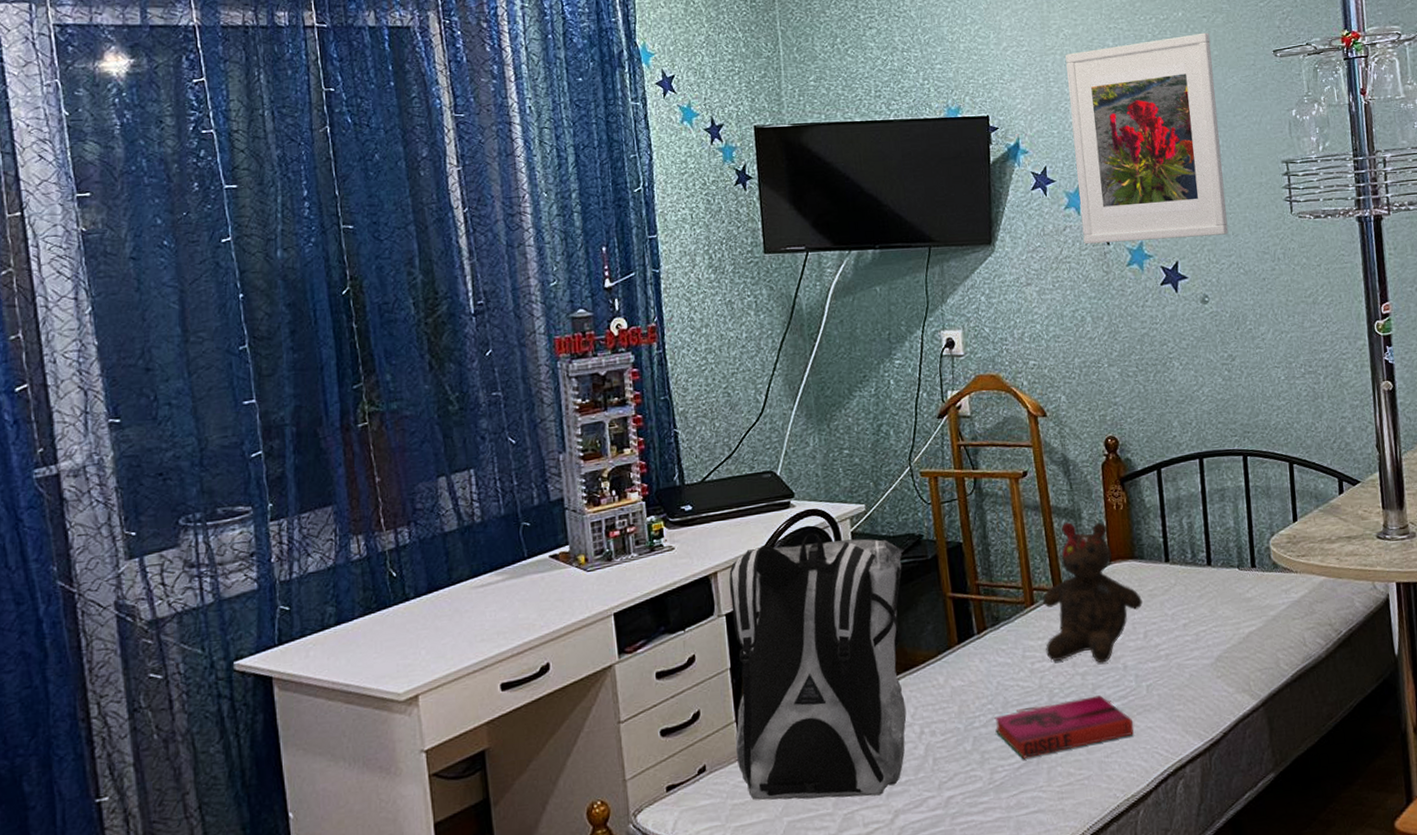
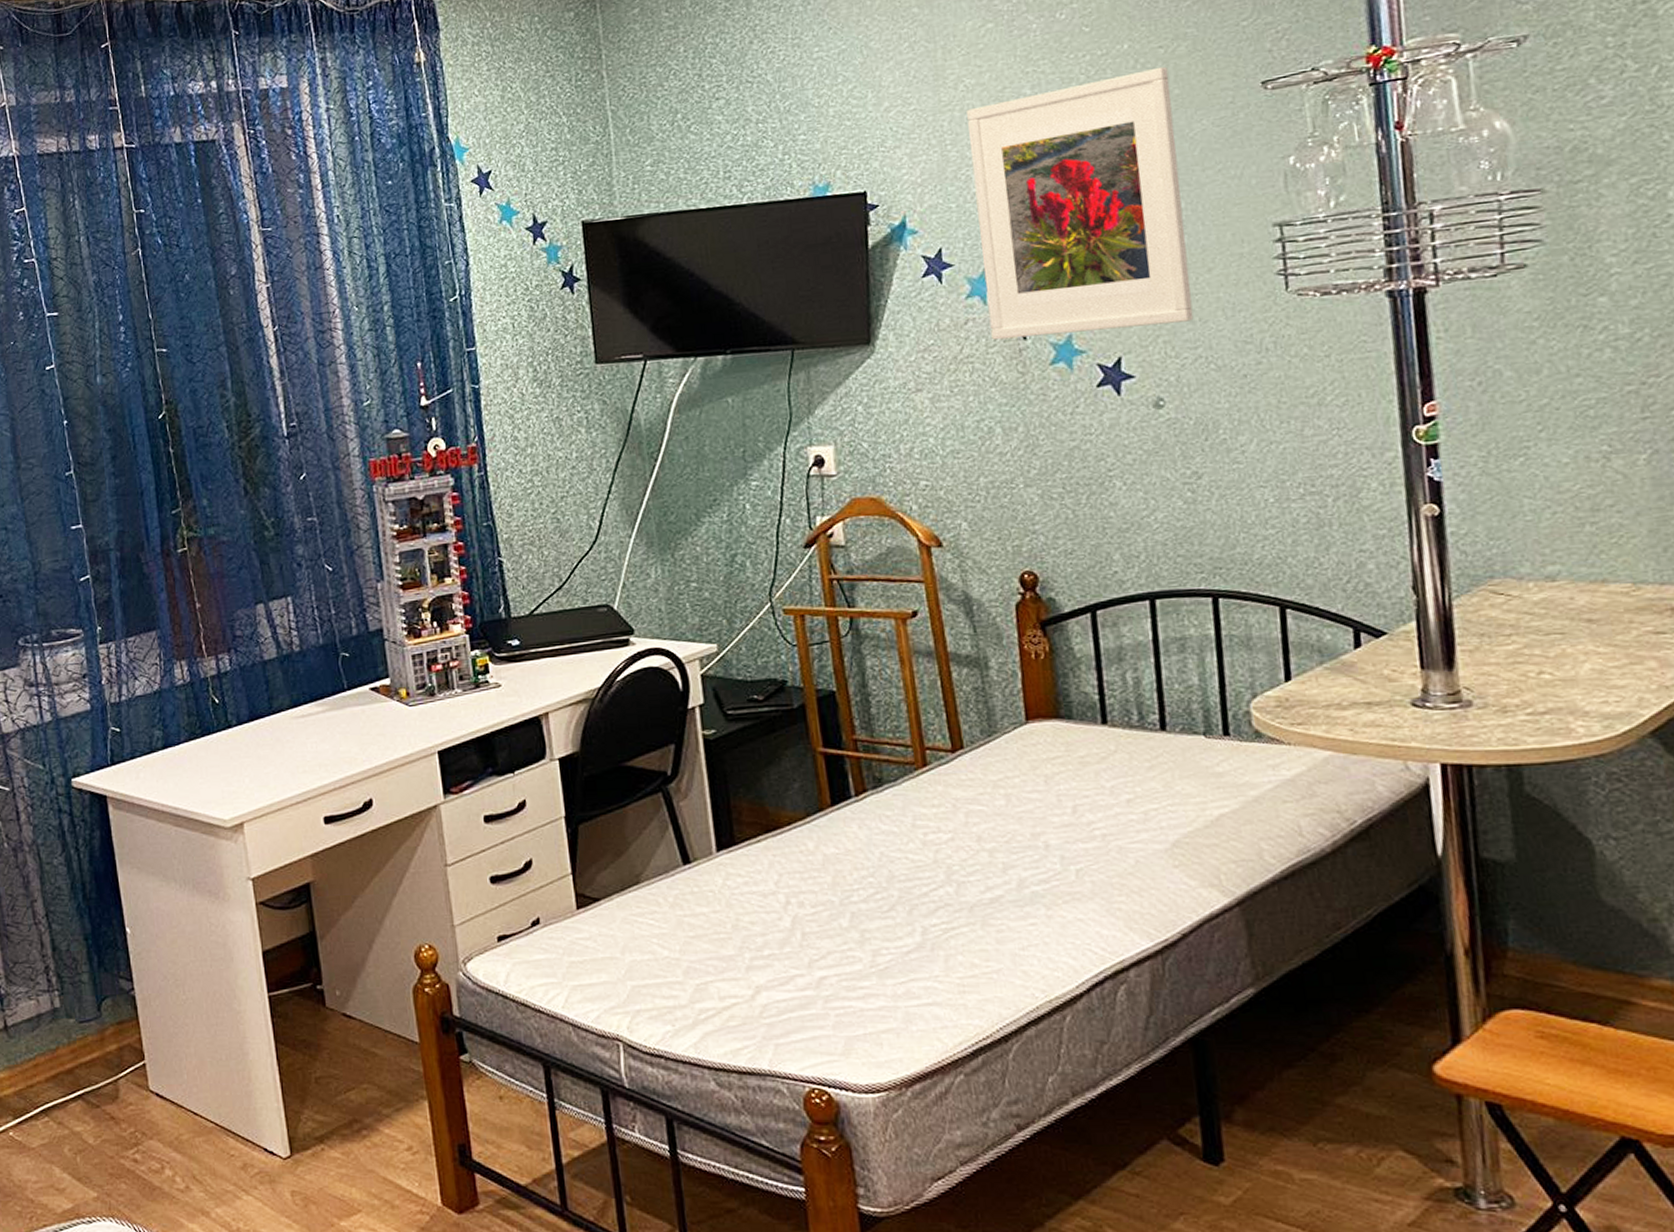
backpack: present [729,533,907,801] -> none [561,674,769,968]
hardback book: present [994,695,1134,759] -> none [877,877,1059,942]
teddy bear: present [1043,522,1143,663] -> none [938,672,1071,840]

